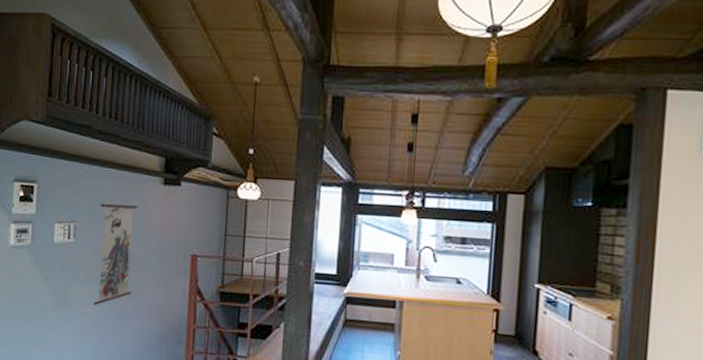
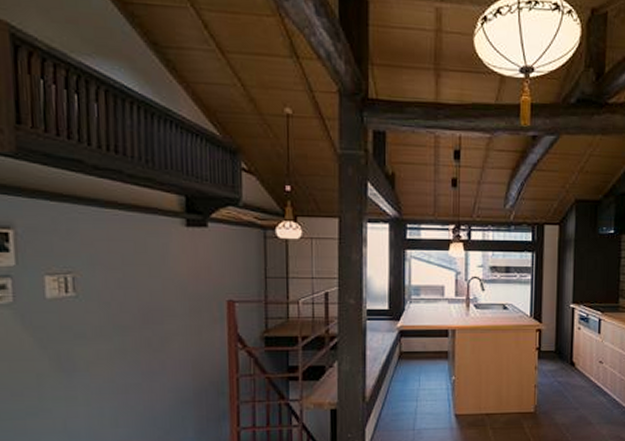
wall scroll: present [93,193,138,305] -> none [106,237,157,365]

